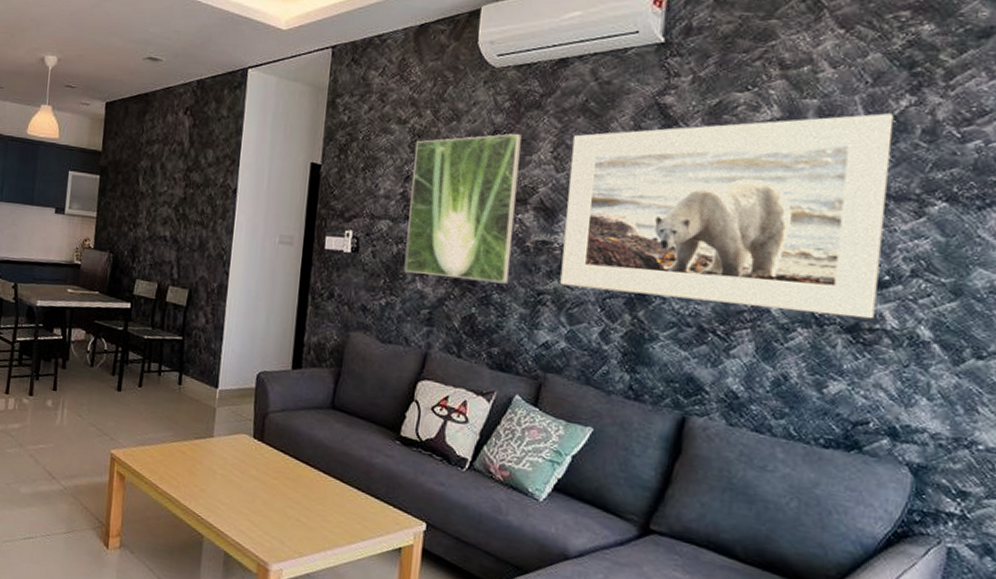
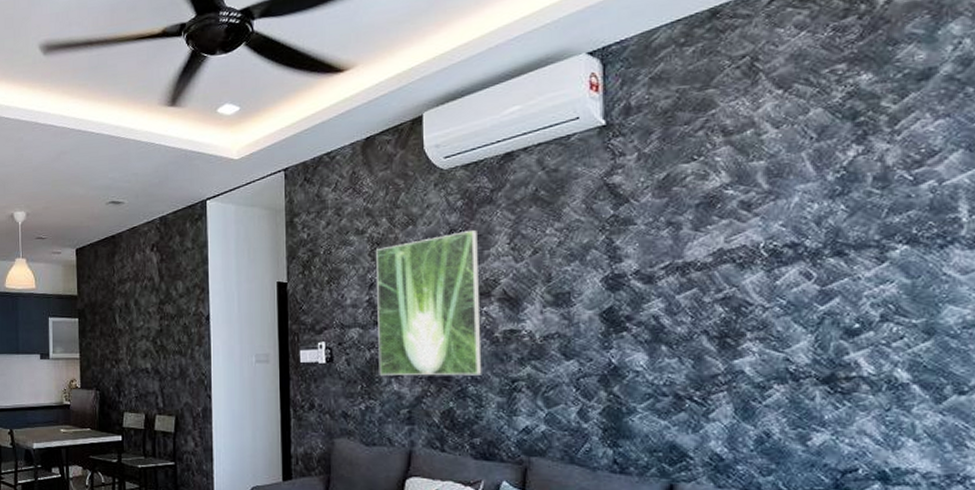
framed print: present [560,113,895,320] -> none [529,165,849,371]

